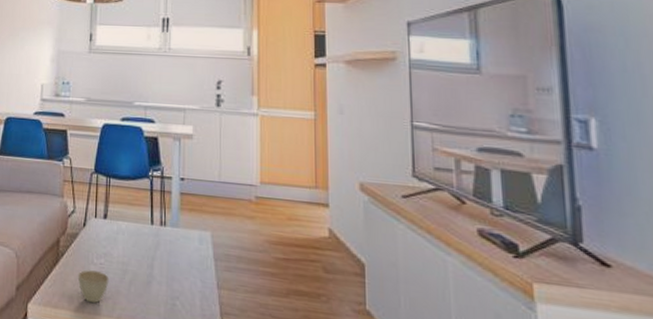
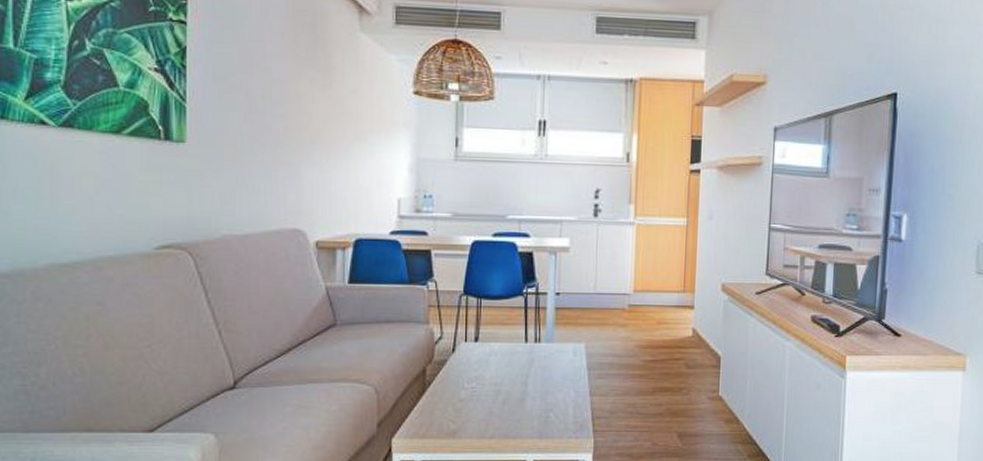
cup: present [77,269,110,304] -> none [447,396,482,428]

